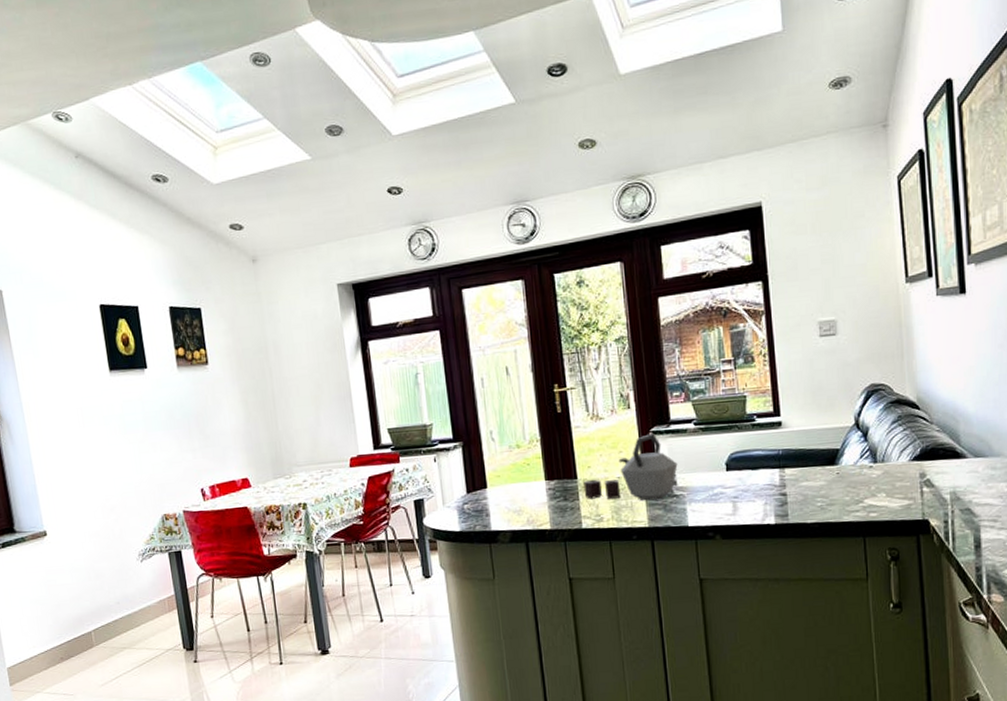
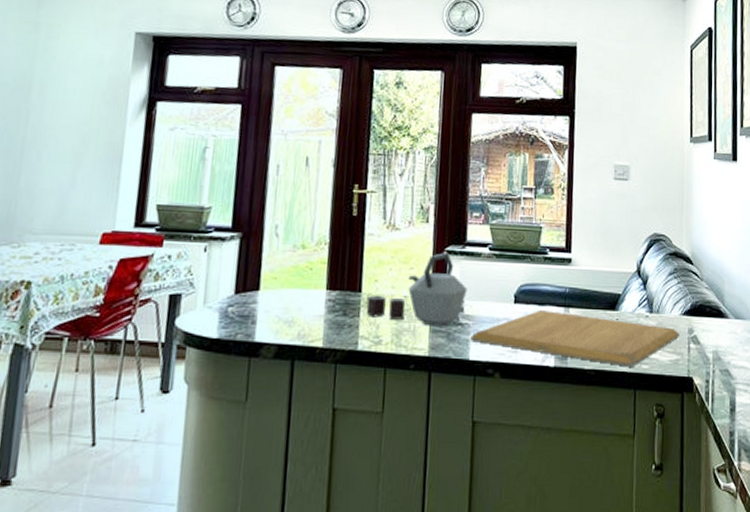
chopping board: none [686,473,911,517] -> present [469,309,680,367]

